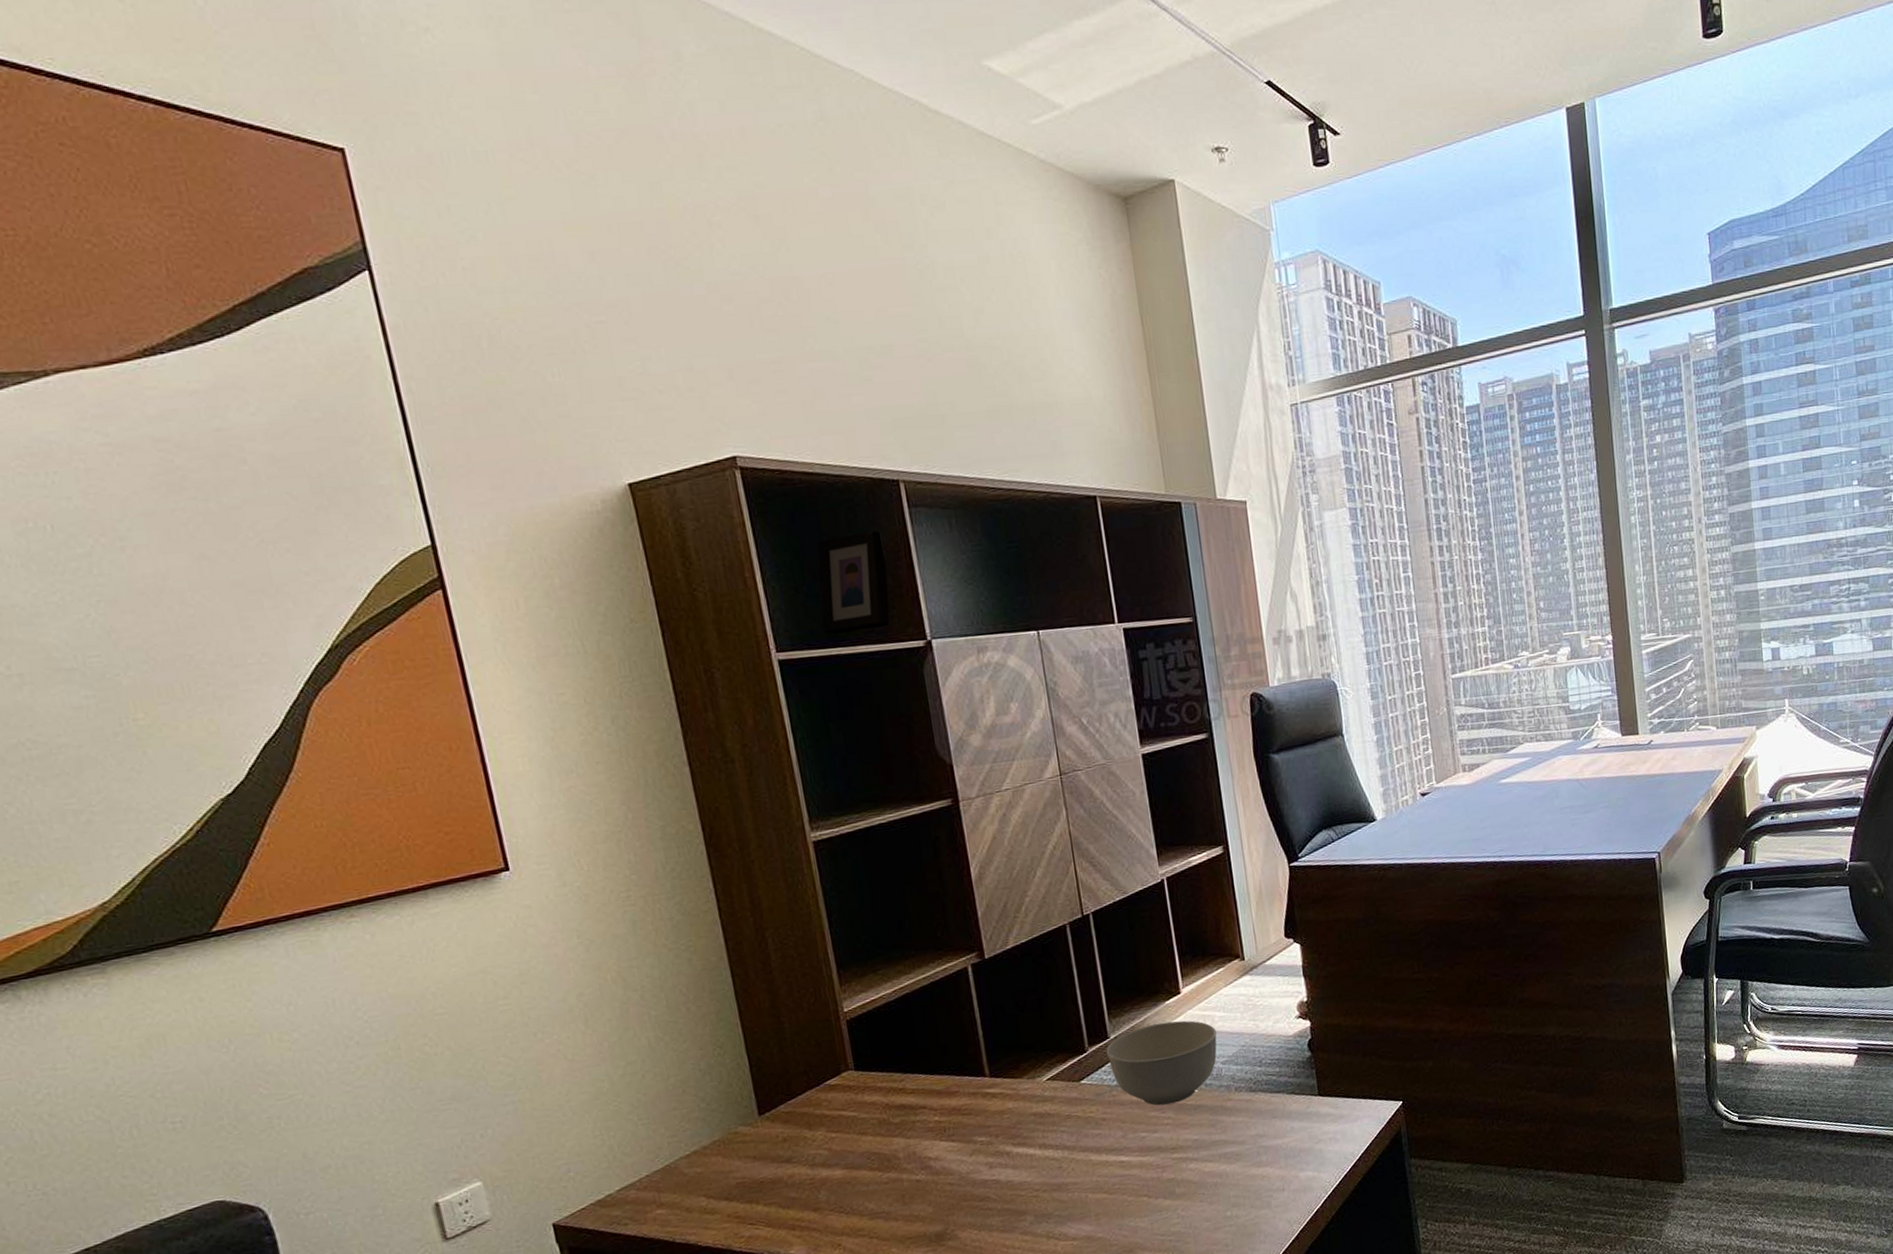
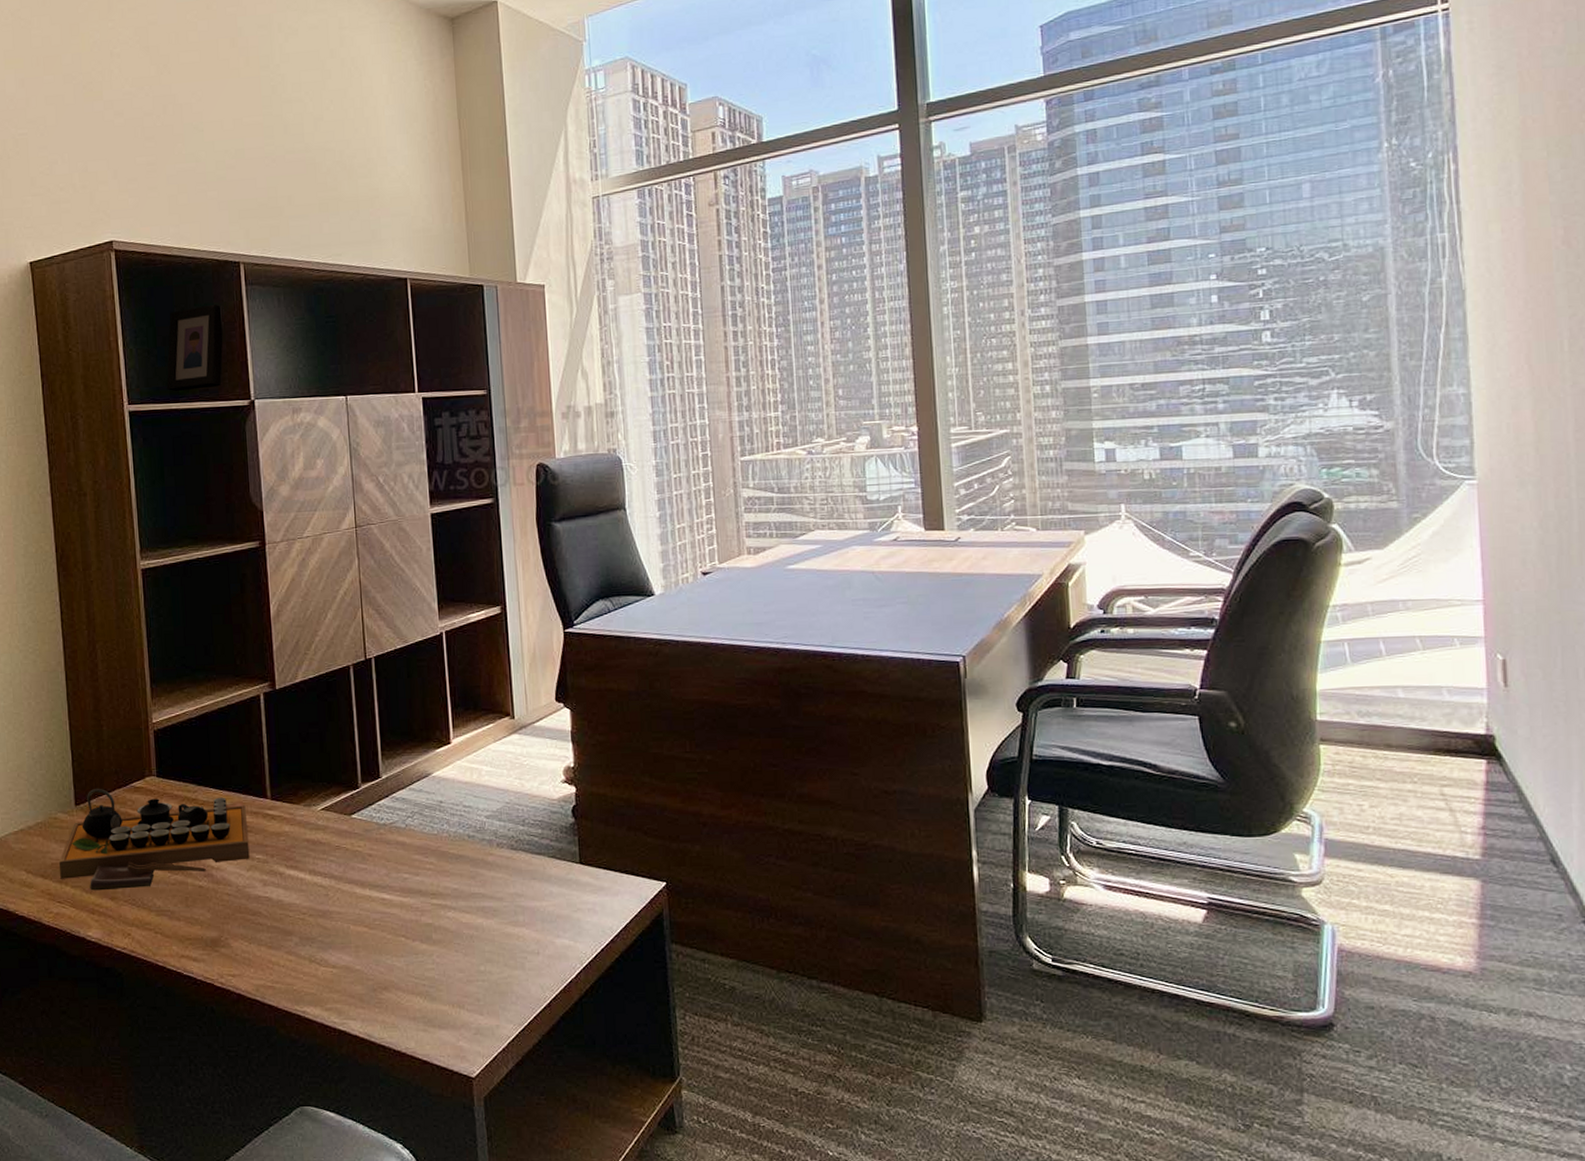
tea set: none [746,1082,972,1206] -> present [59,788,250,891]
bowl: present [1105,1020,1217,1106] -> none [377,769,483,850]

